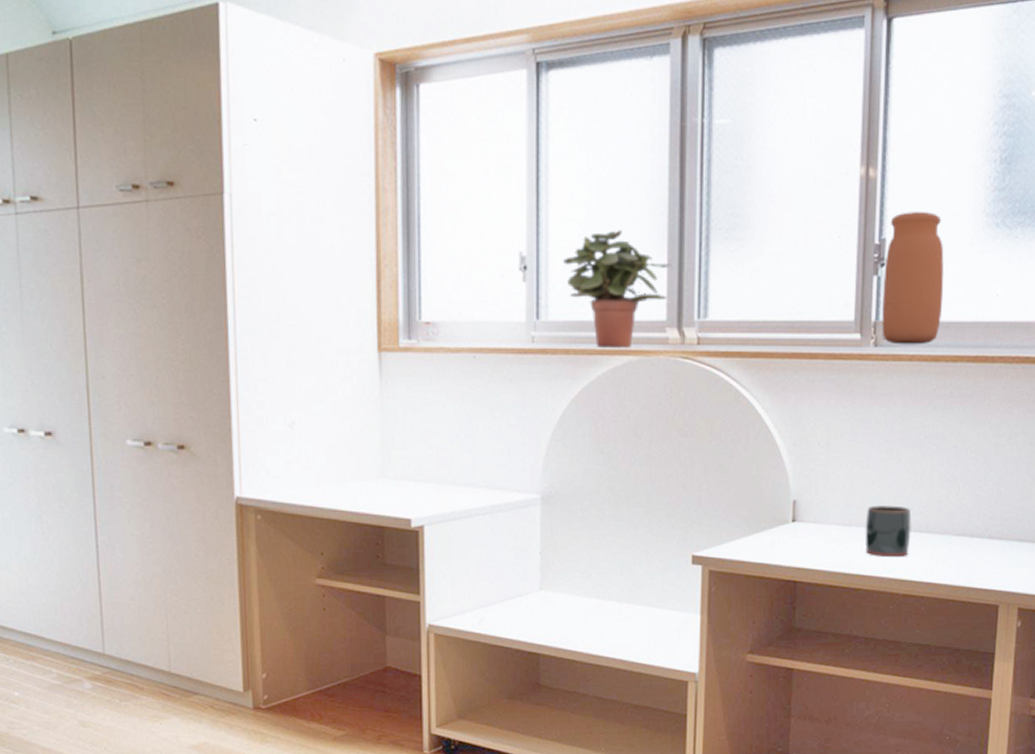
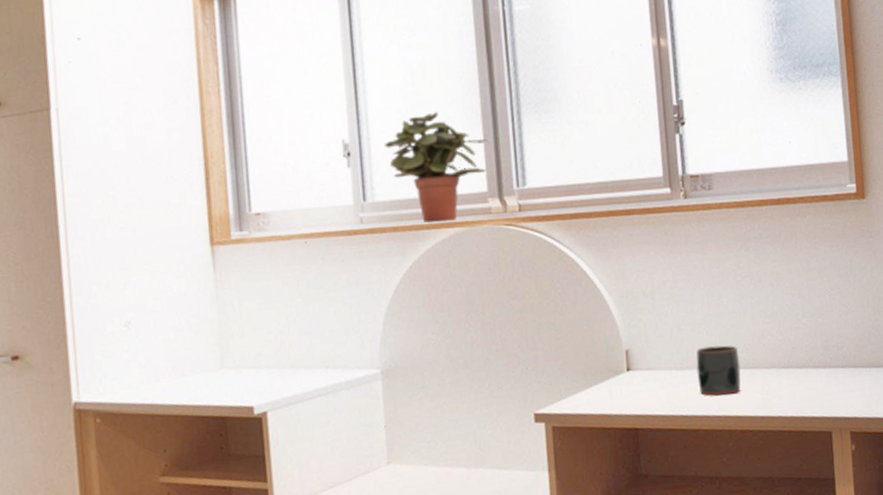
vase: present [882,212,944,345] -> none [684,73,742,195]

